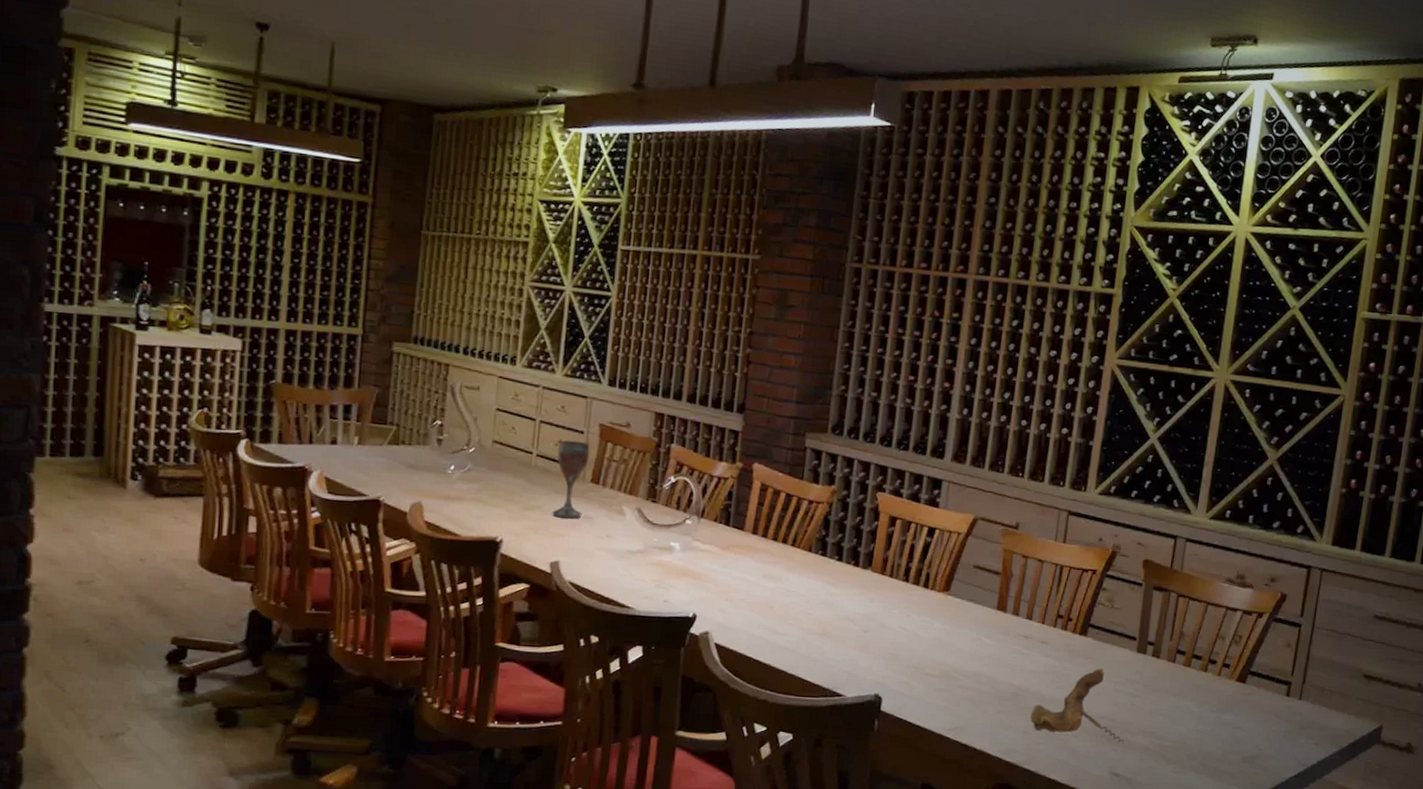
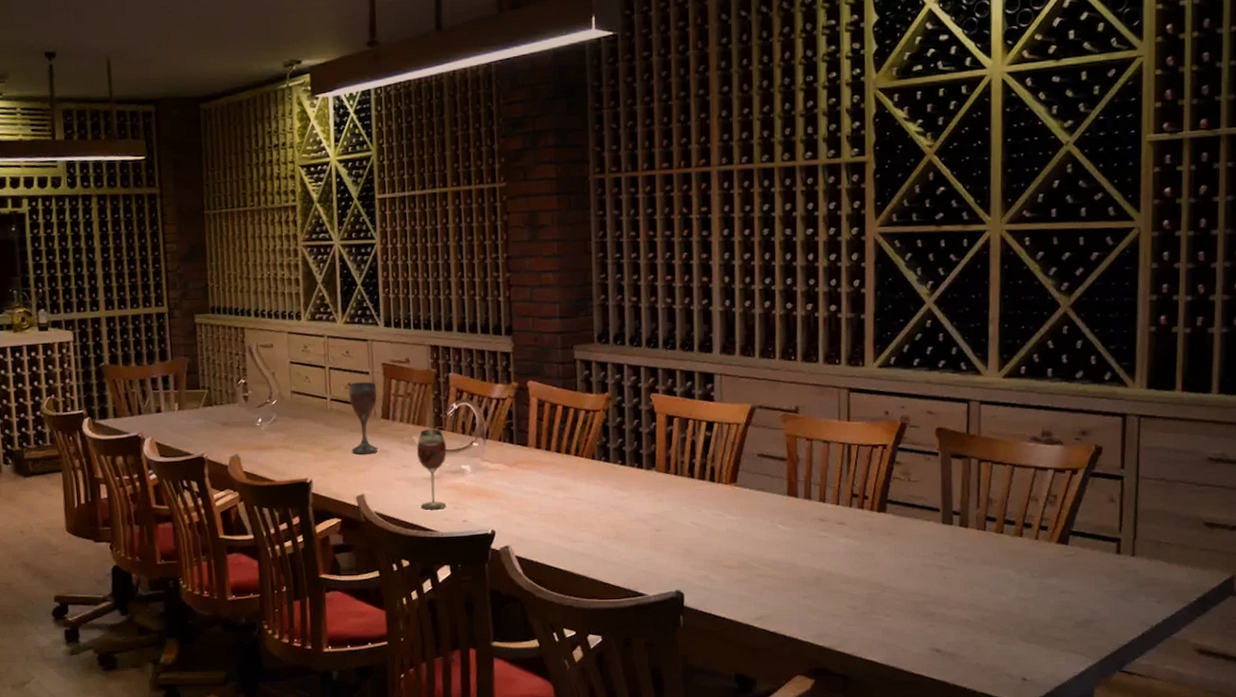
wineglass: none [620,500,658,586] -> present [416,429,447,510]
corkscrew: present [1030,668,1124,744] -> none [837,544,941,619]

